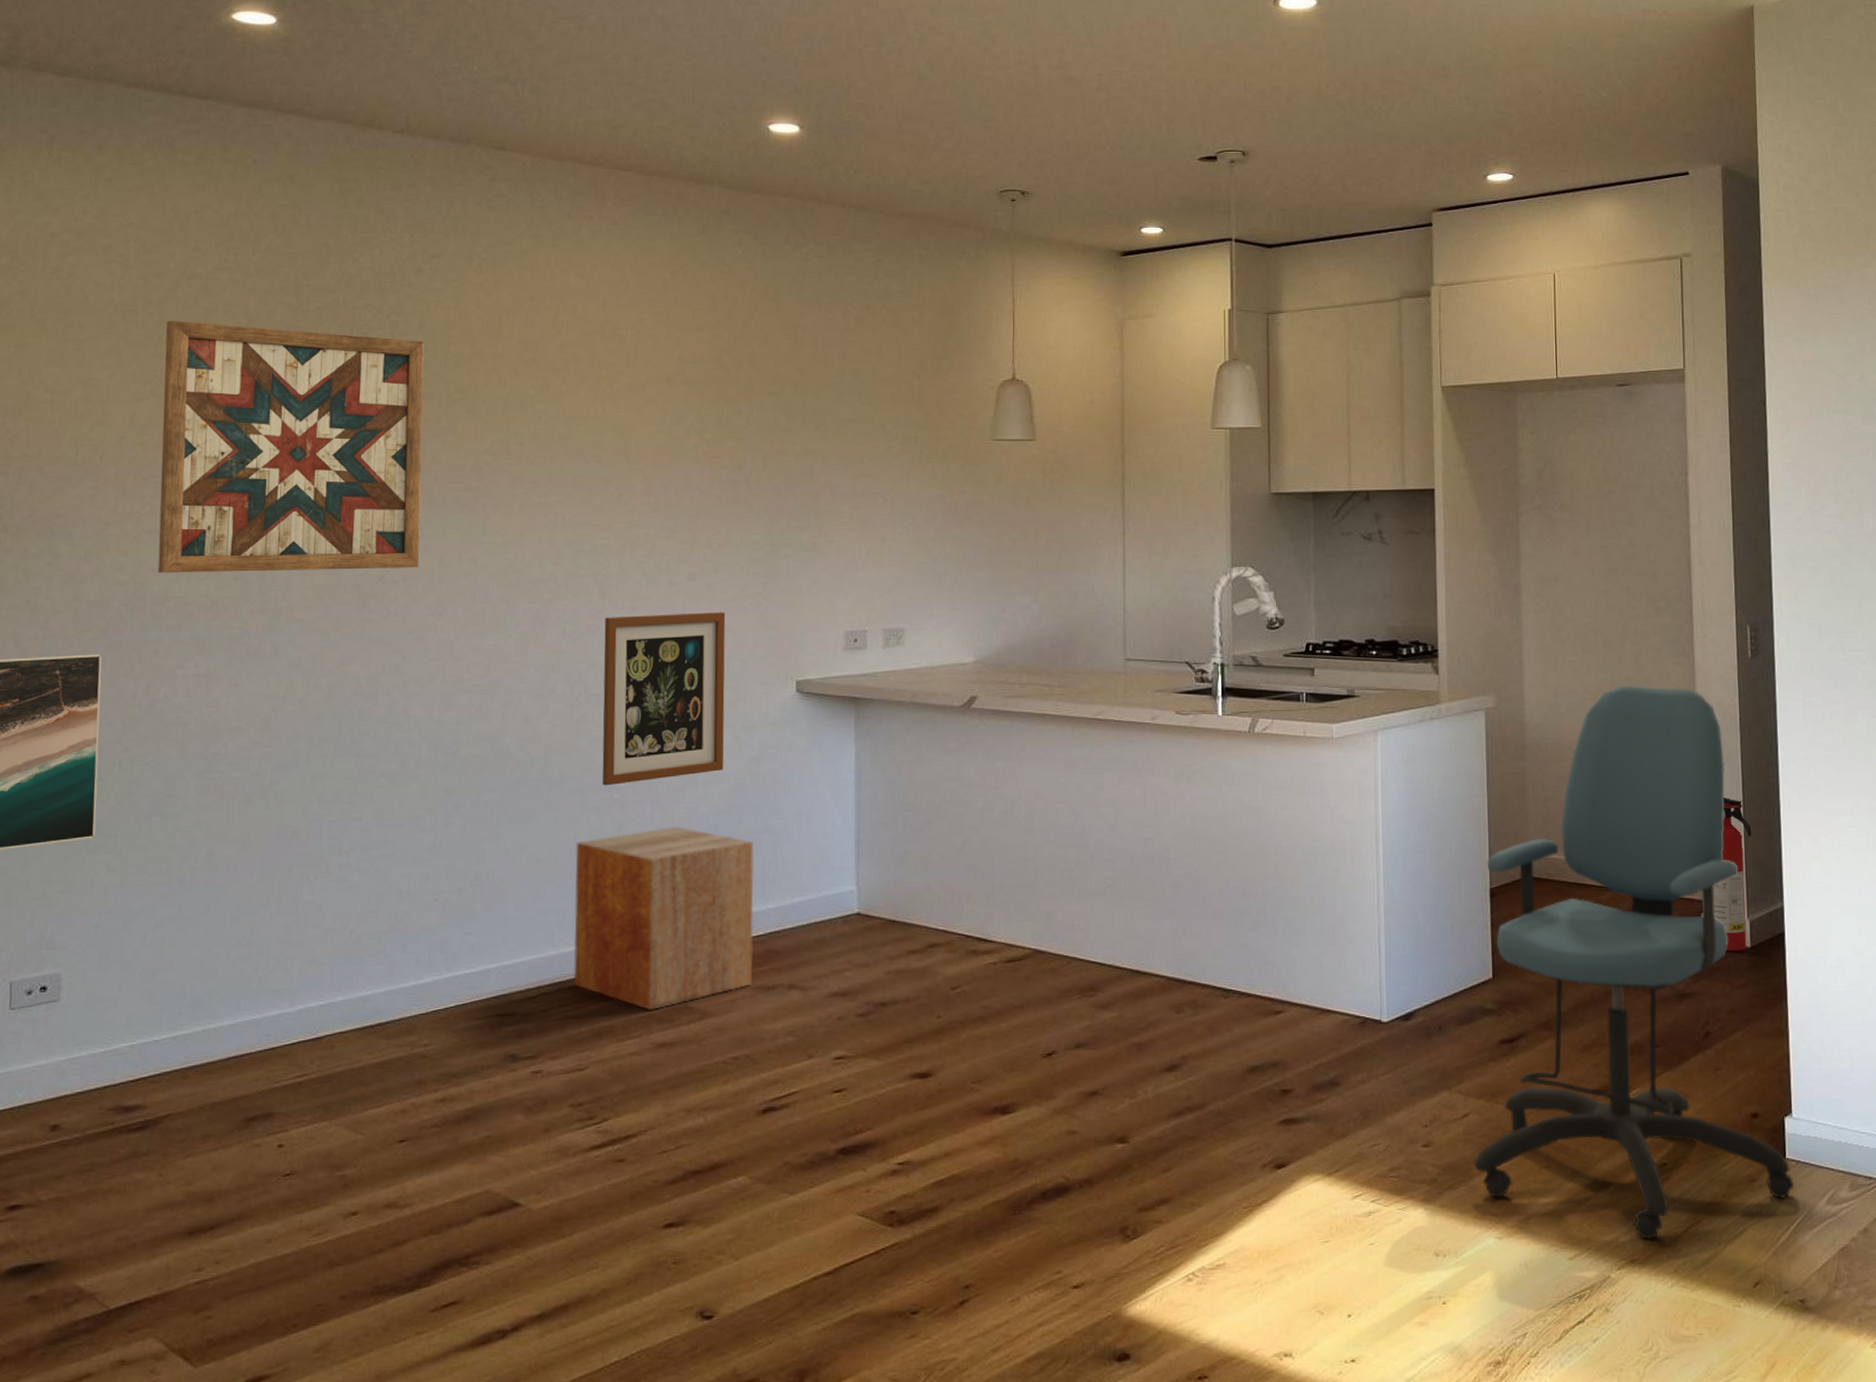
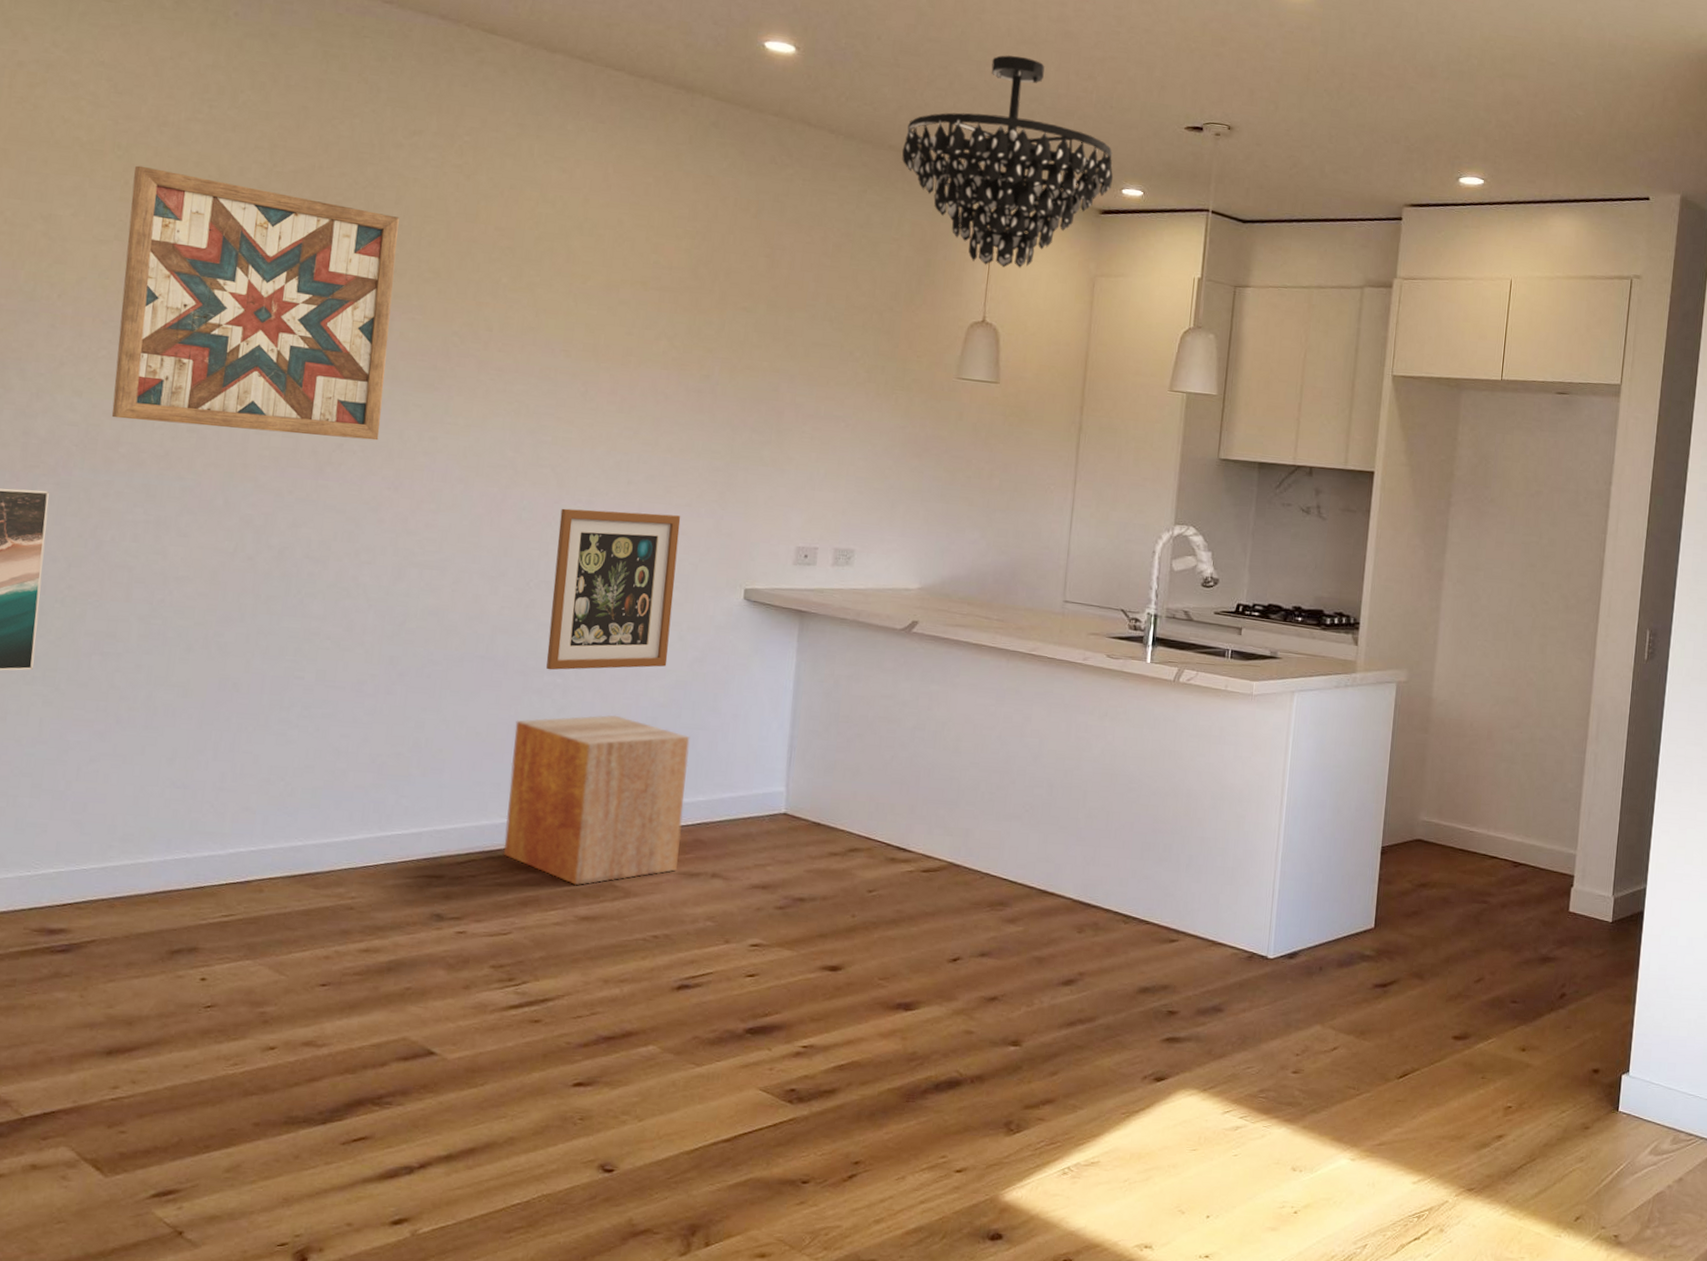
chandelier: none [914,108,1131,322] -> present [901,55,1114,268]
office chair: present [1474,685,1795,1241] -> none [1337,674,1623,1173]
fire extinguisher: present [1713,798,1752,951] -> none [1583,785,1627,924]

